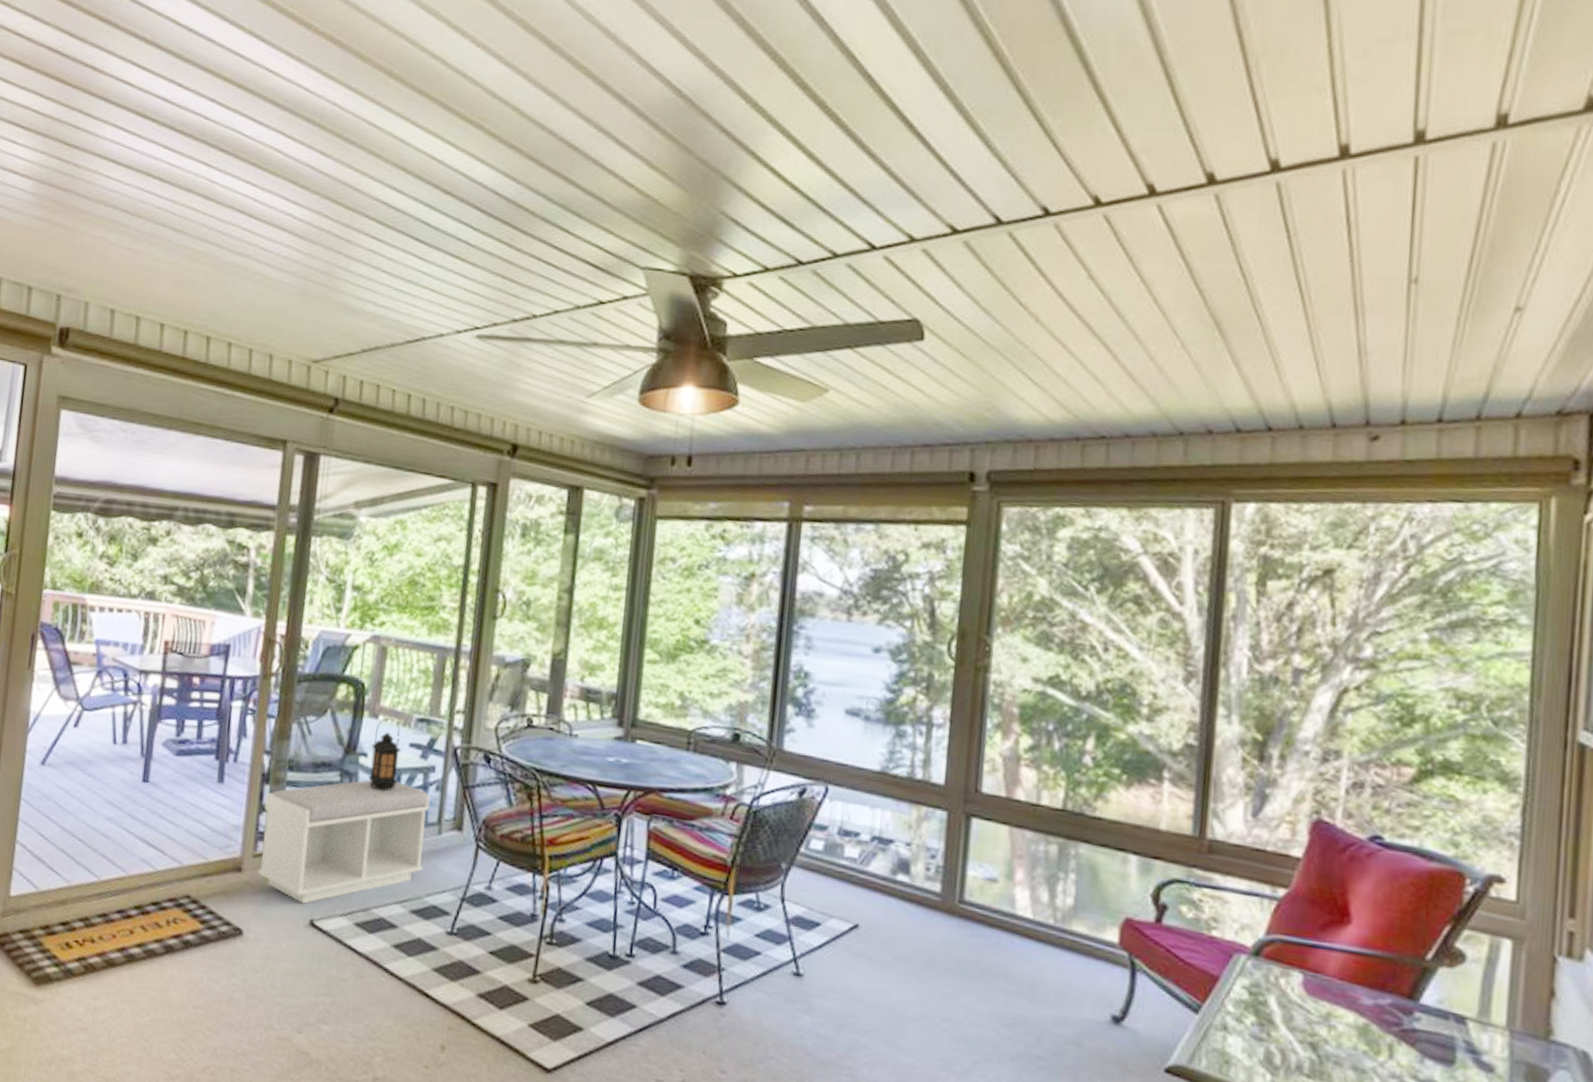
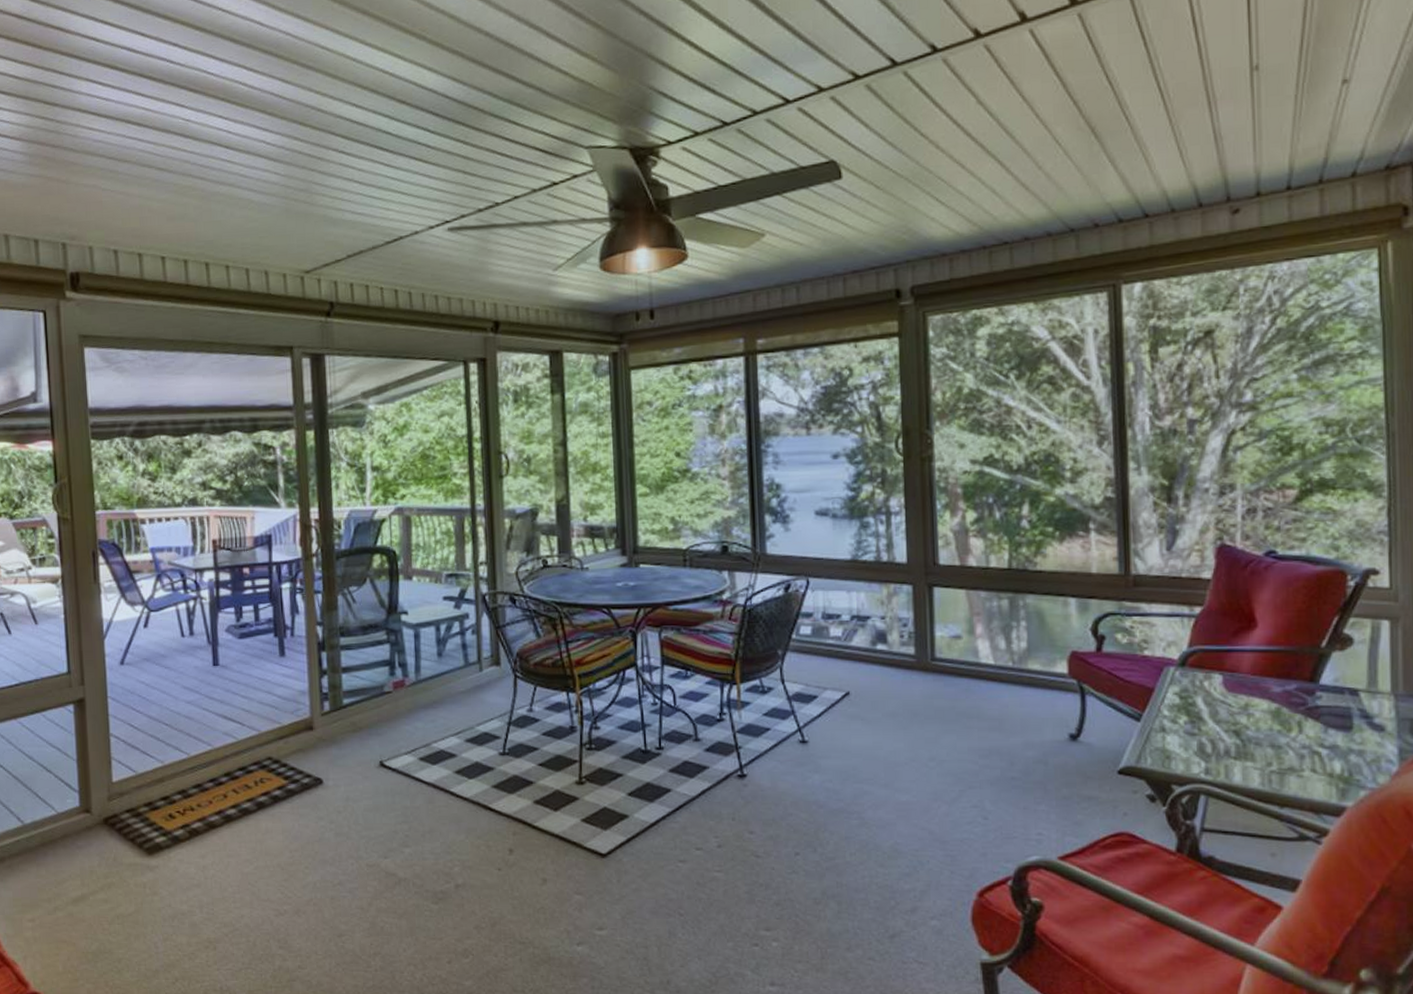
bench: present [258,779,430,904] -> none [324,632,471,749]
lantern: present [368,718,401,791] -> none [410,578,438,642]

